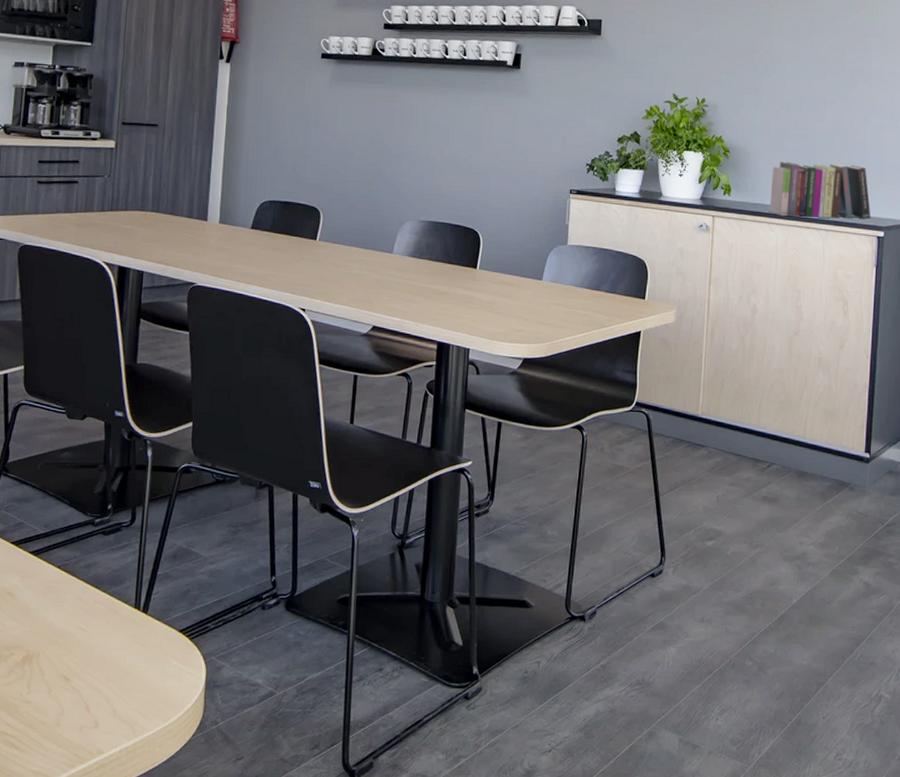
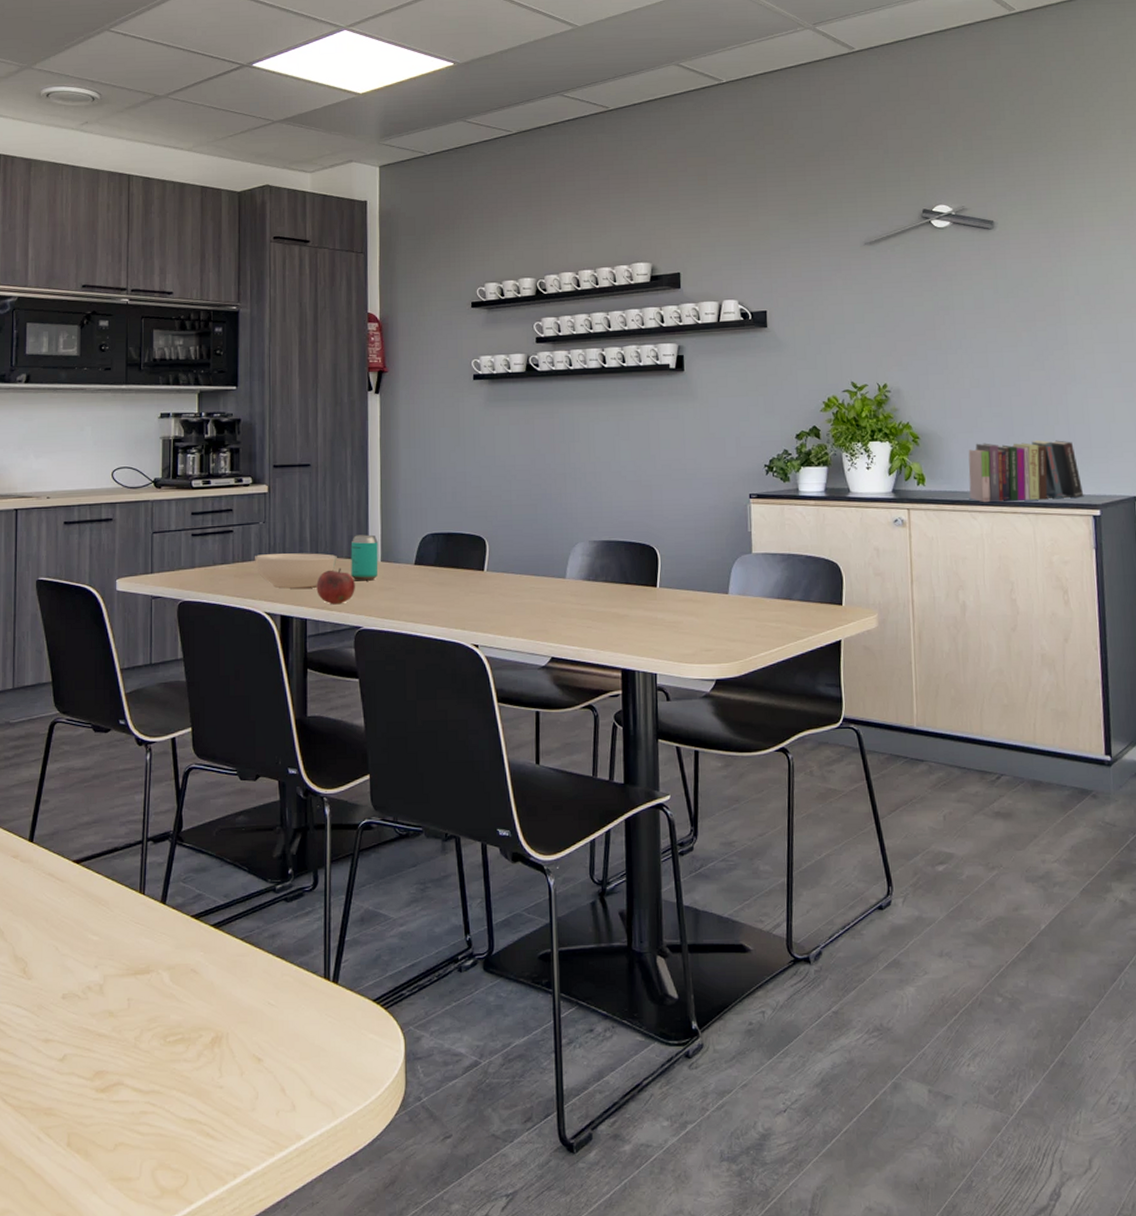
bowl: none [96,206,177,243] -> present [254,553,337,589]
fruit: none [155,226,193,261] -> present [316,568,355,605]
beverage can: none [189,196,218,241] -> present [351,534,379,581]

